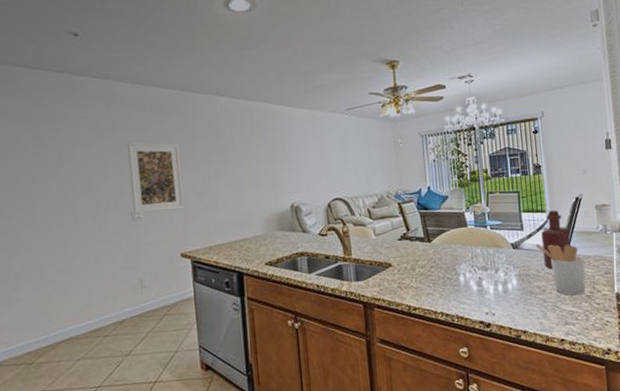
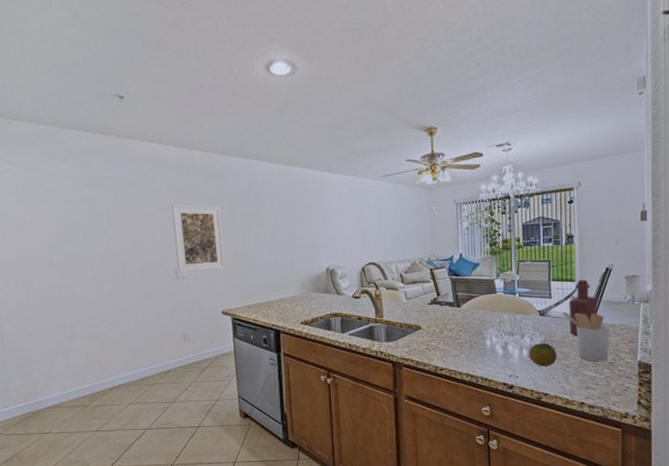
fruit: none [504,277,533,303] -> present [528,342,557,367]

